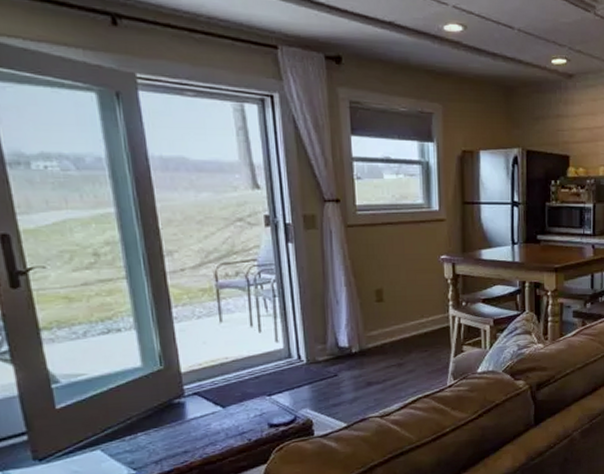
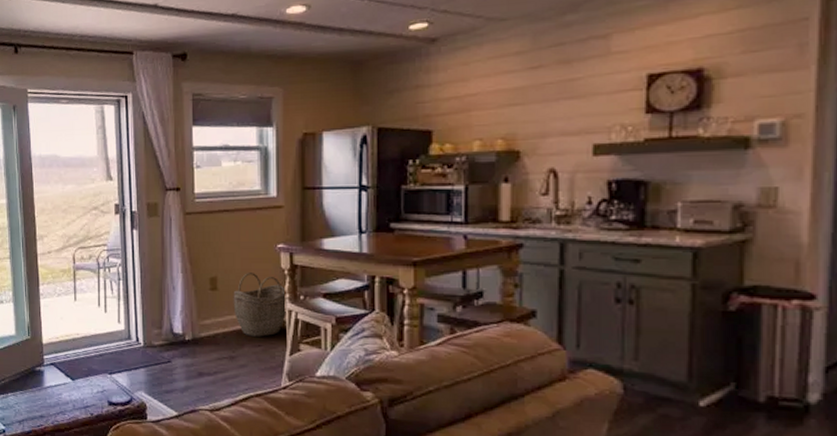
woven basket: none [399,283,451,343] -> present [233,273,288,337]

